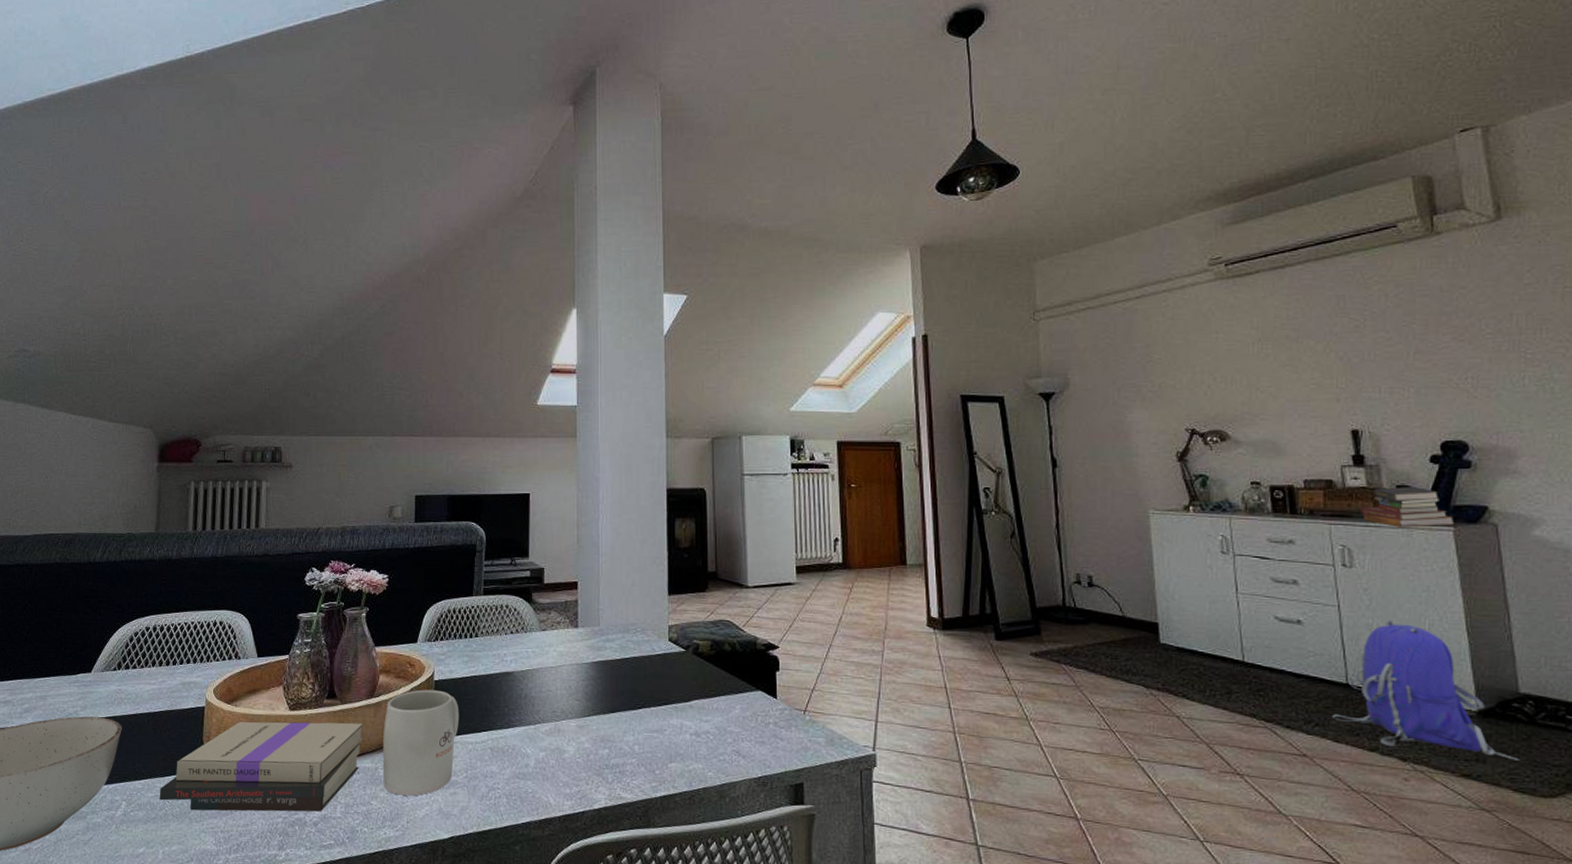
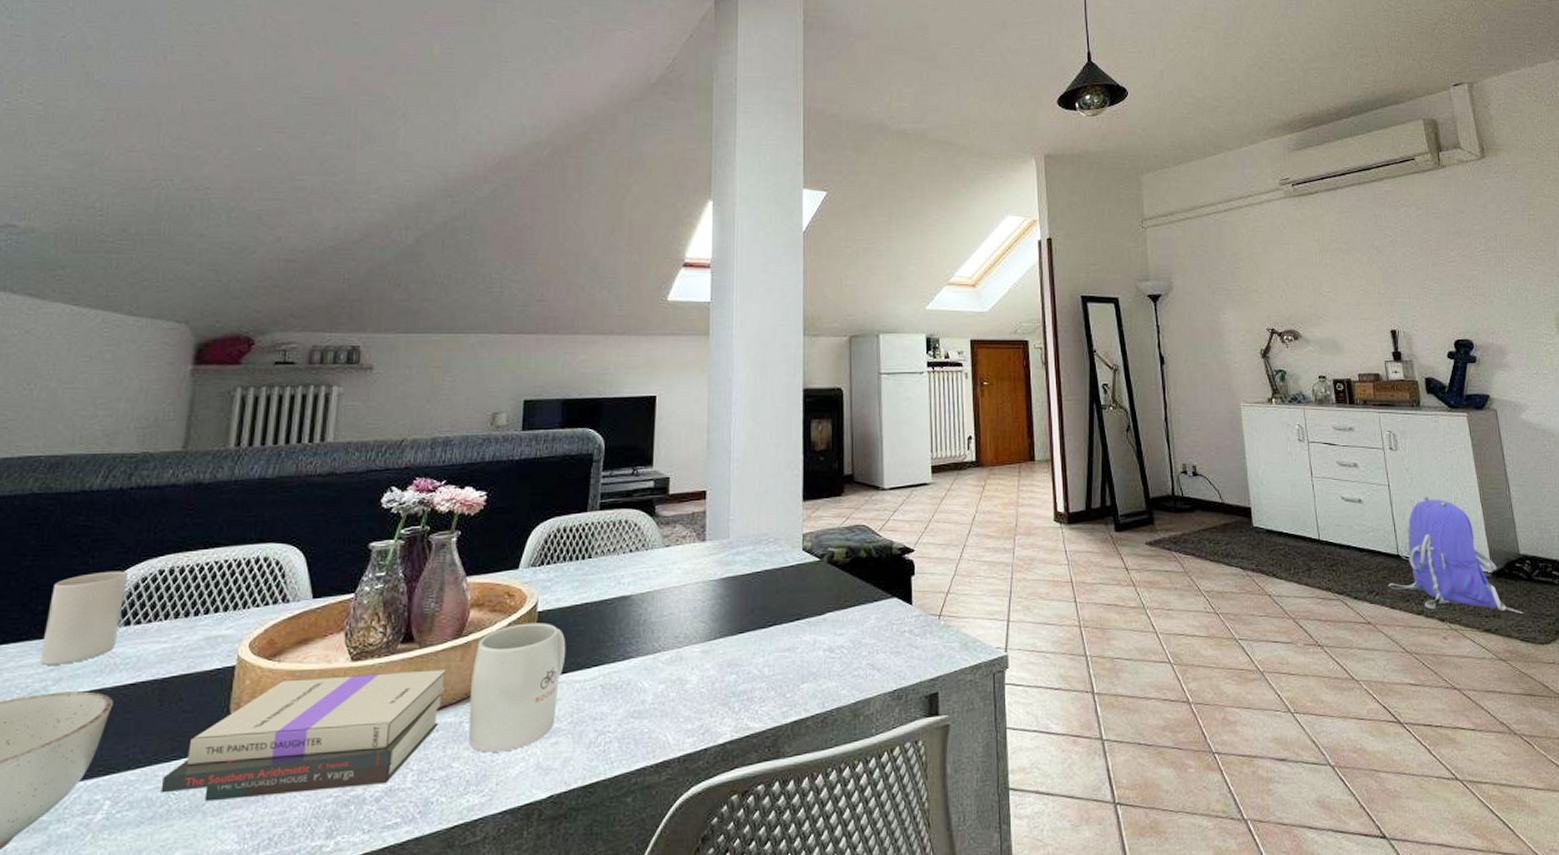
cup: none [71,626,125,696] -> present [39,571,129,665]
books: present [1361,487,1454,528] -> none [1401,379,1467,414]

